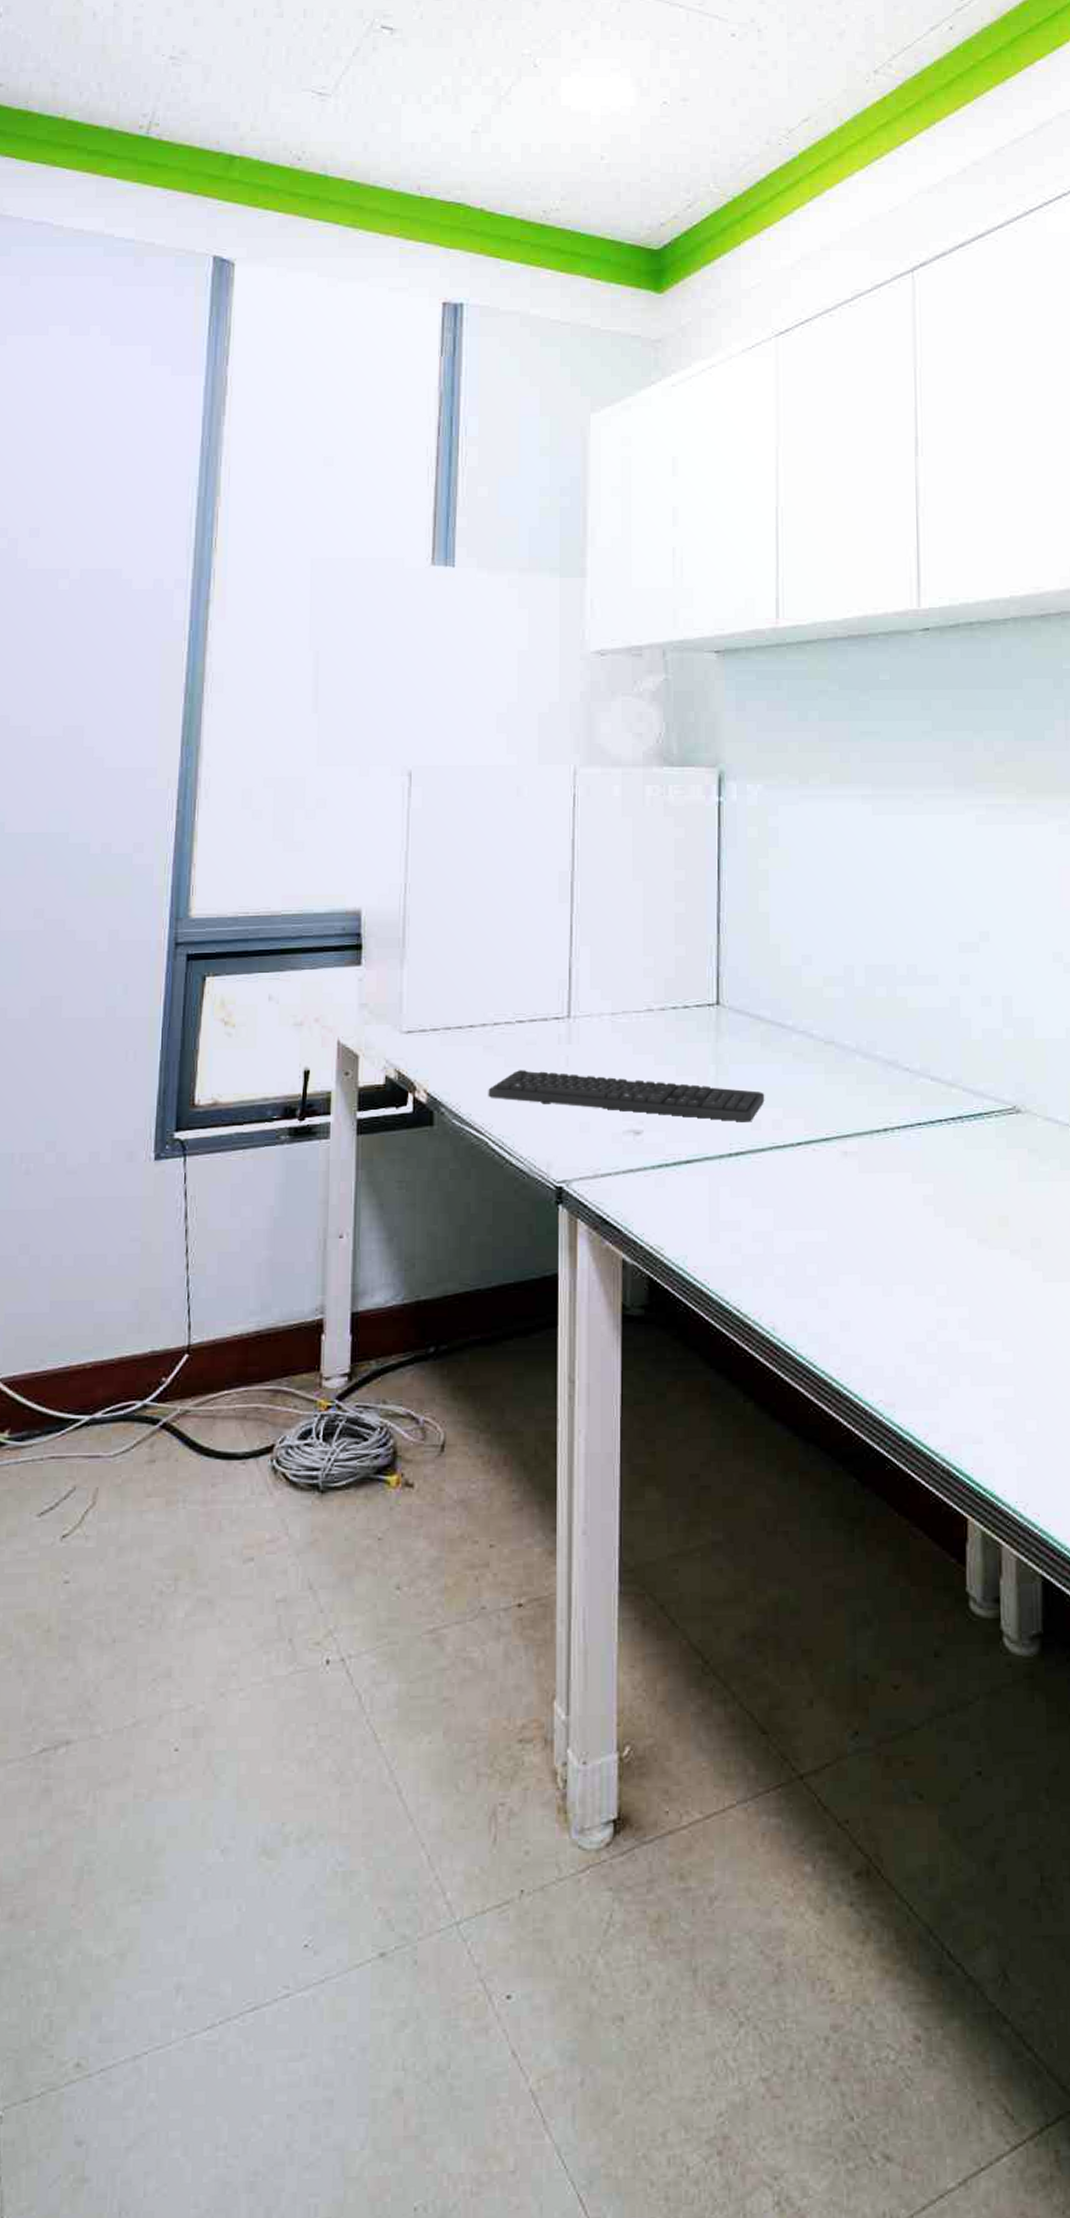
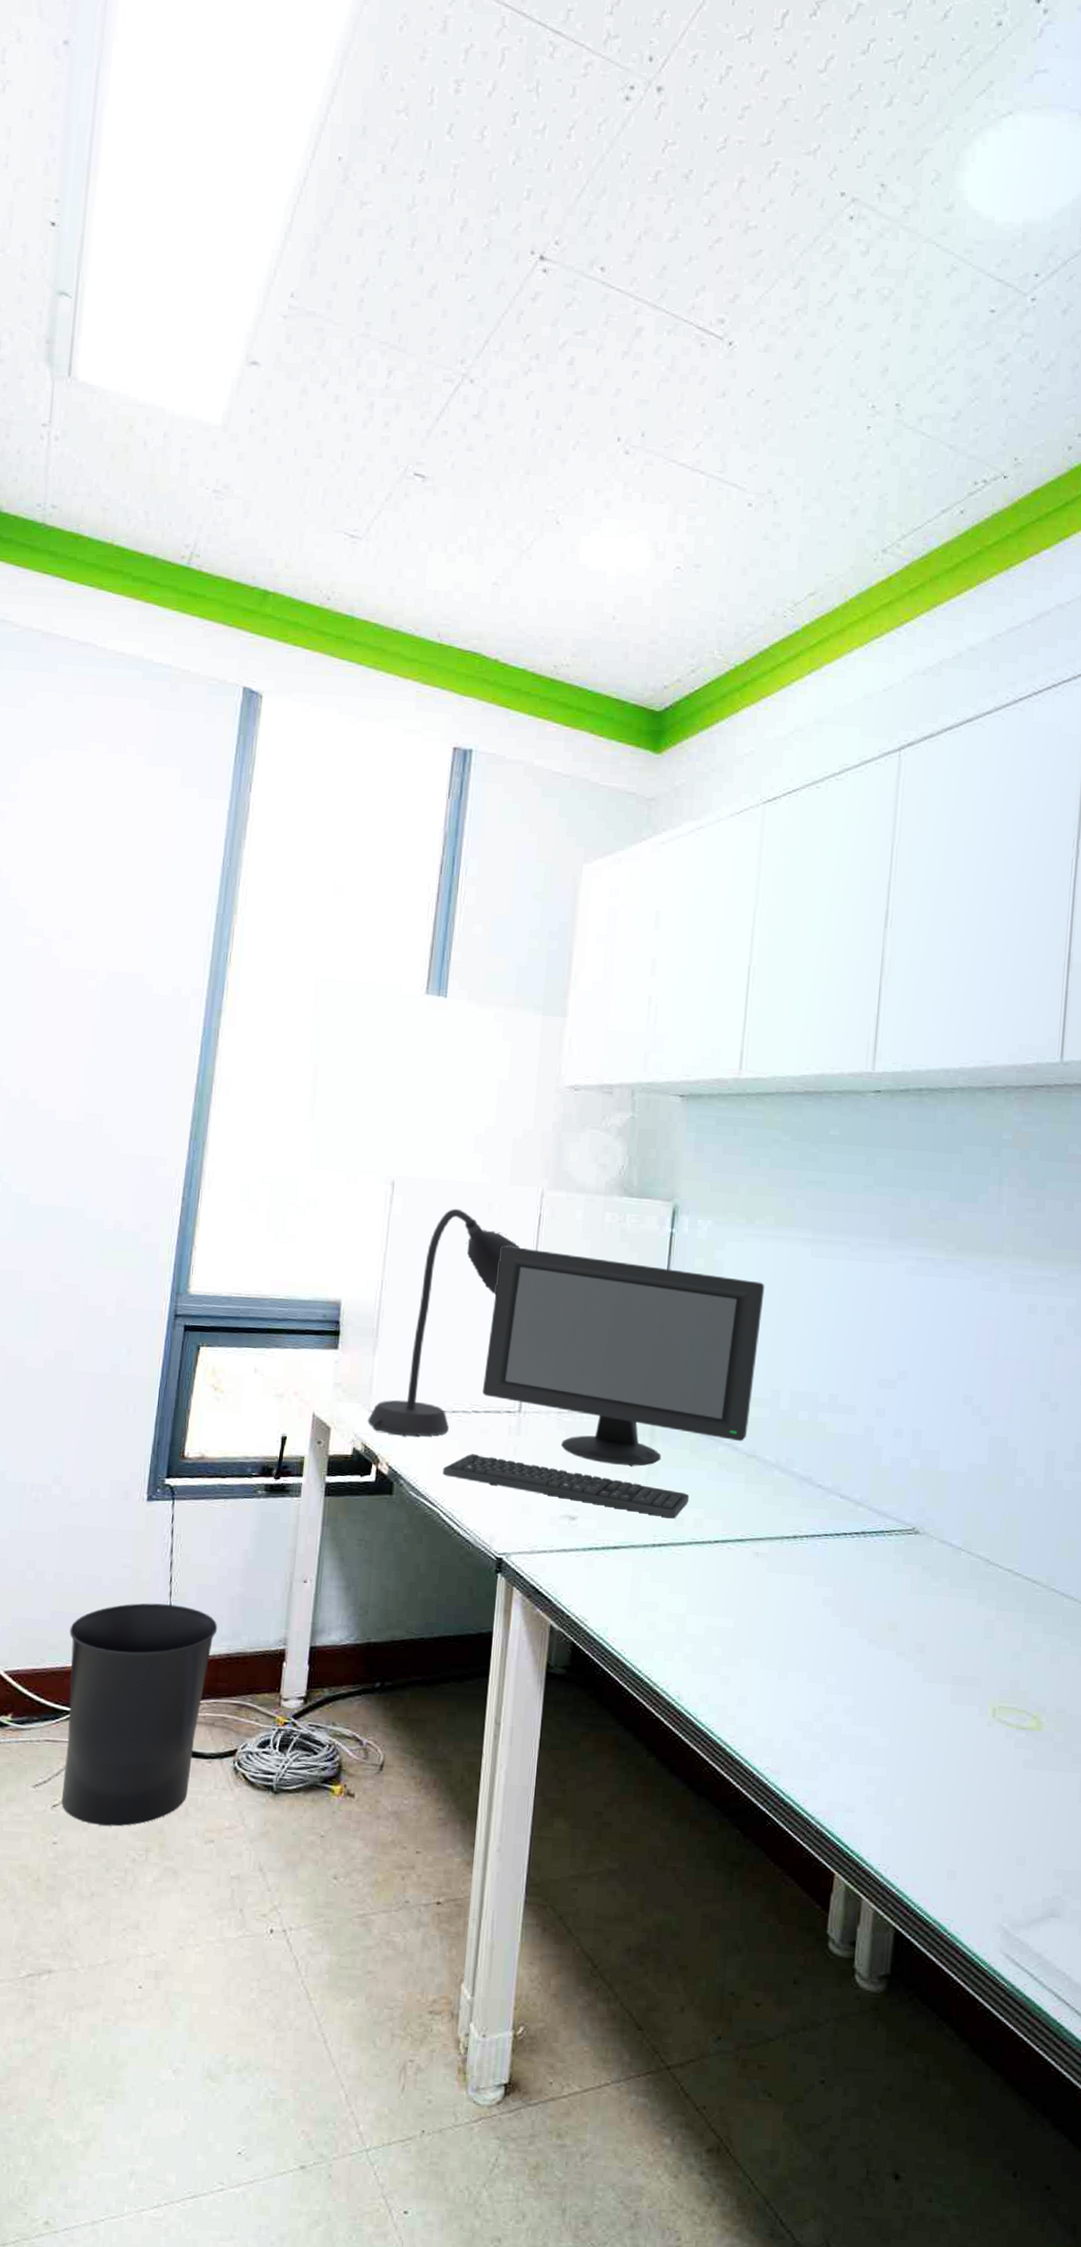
waste bin: none [71,1279,244,1554] -> present [61,1603,218,1826]
desk lamp: none [400,796,561,1056] -> present [367,1208,526,1436]
computer monitor: none [526,832,826,1067] -> present [483,1246,765,1466]

